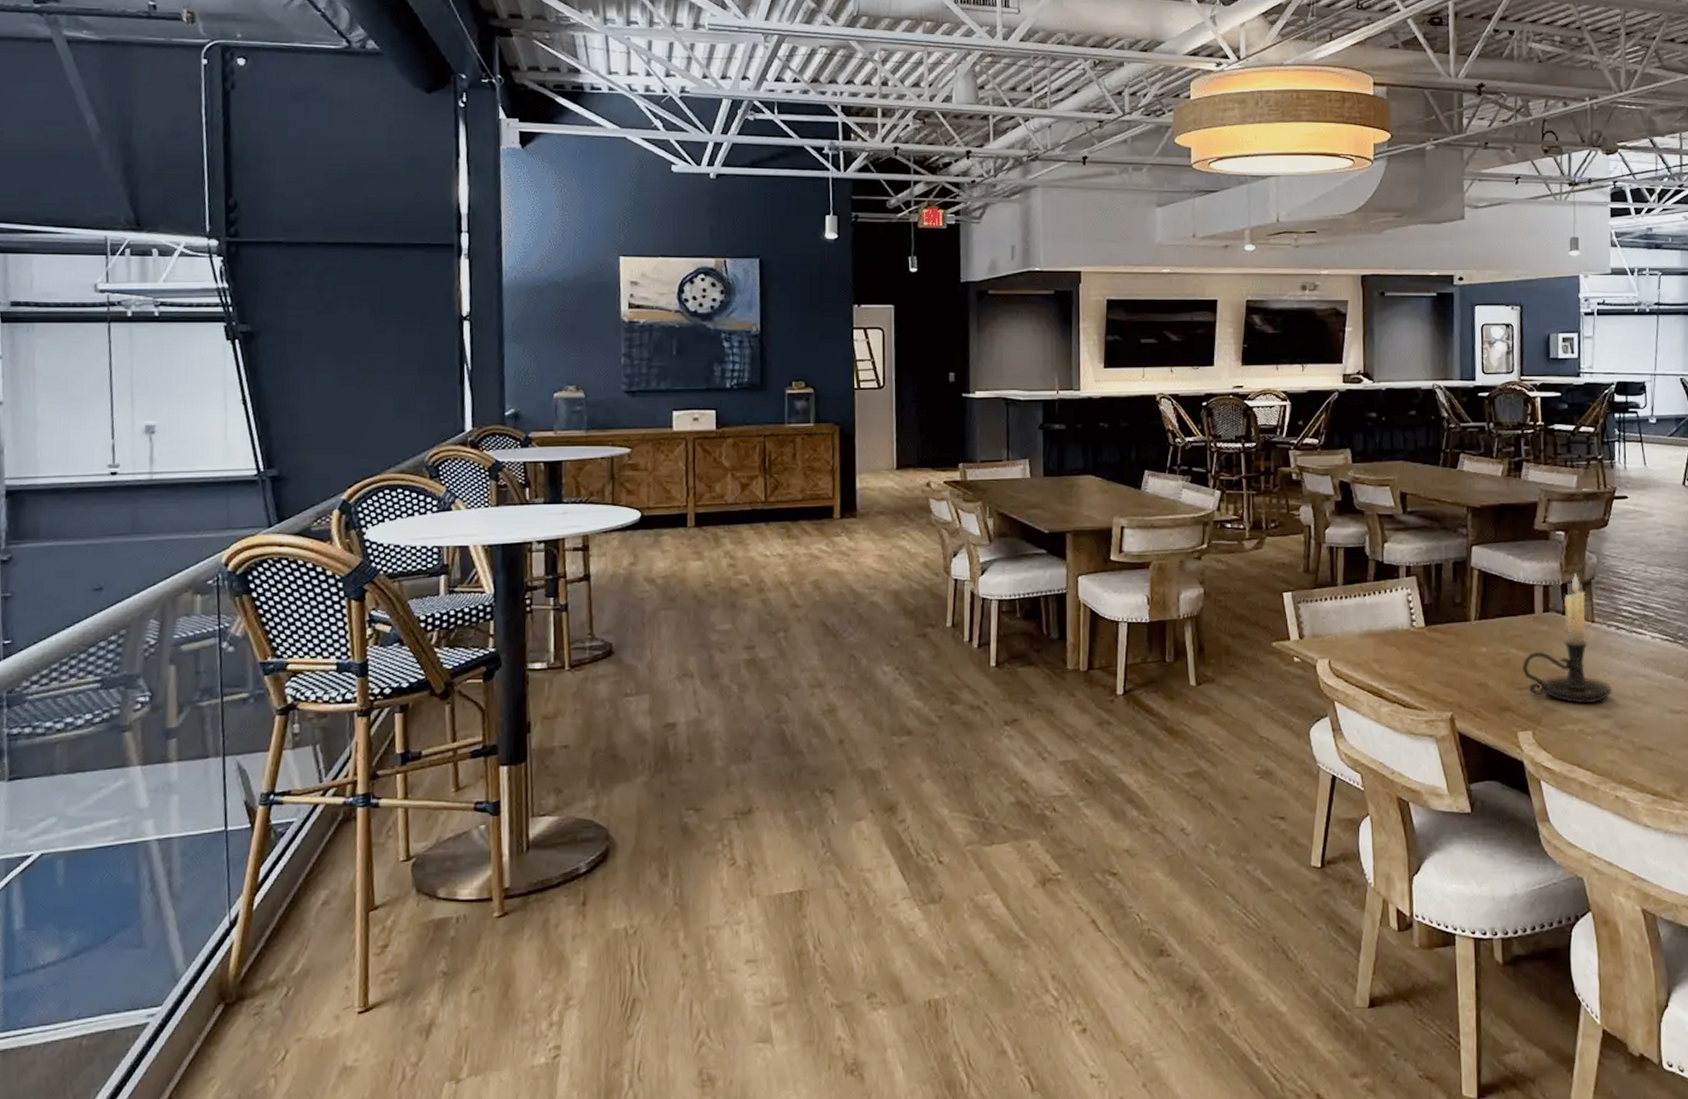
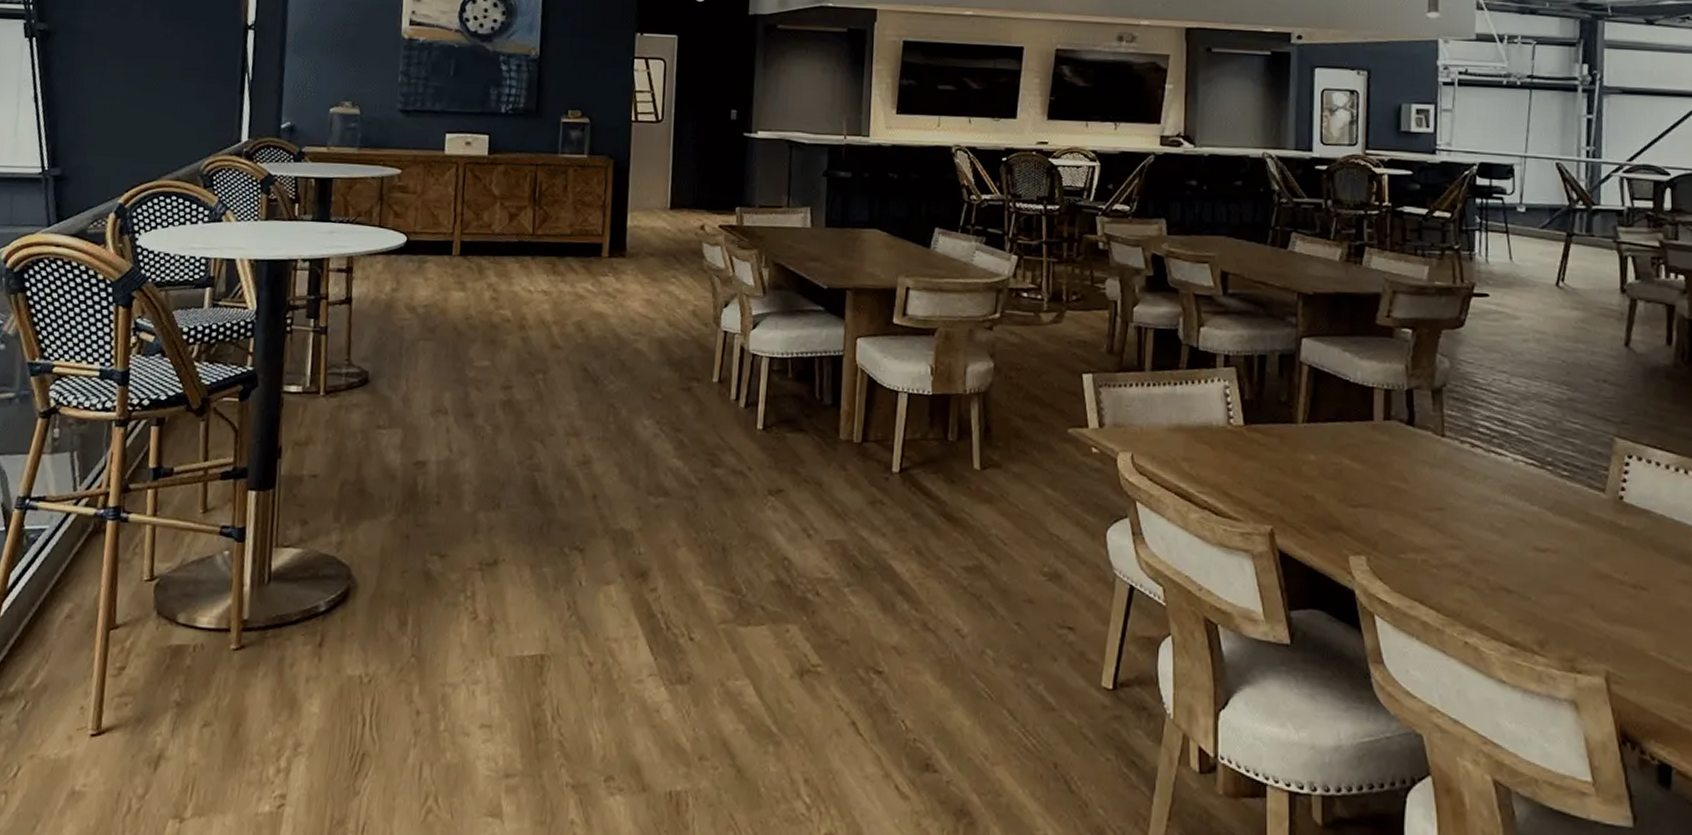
candle holder: present [1522,574,1613,704] -> none [1357,378,1465,531]

